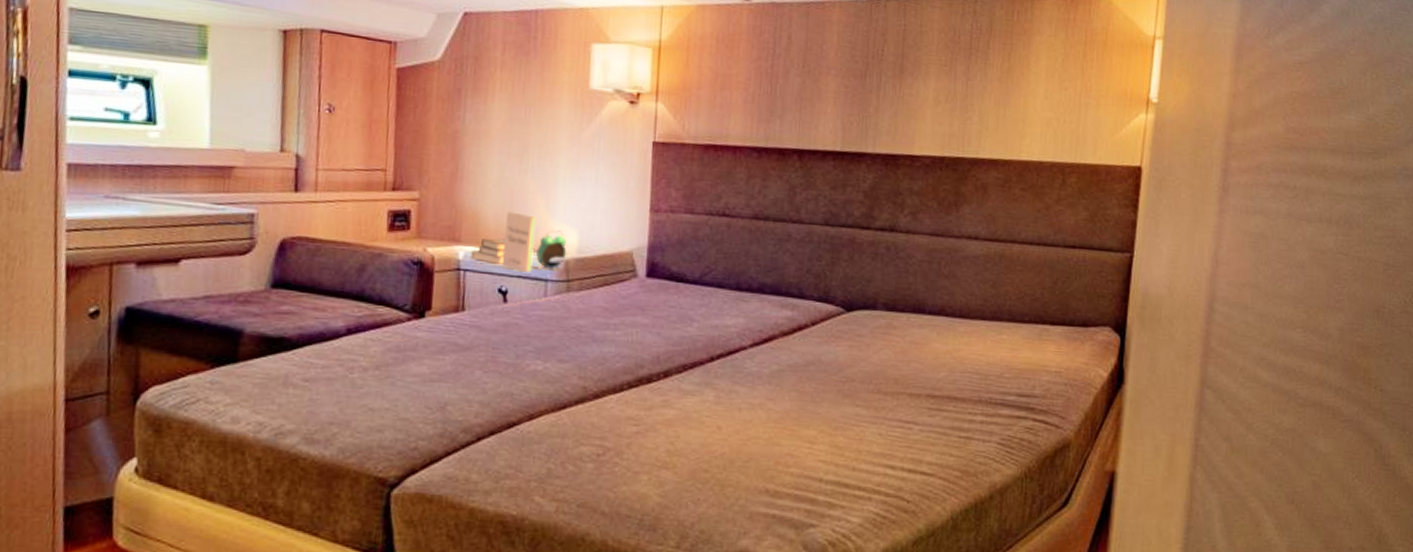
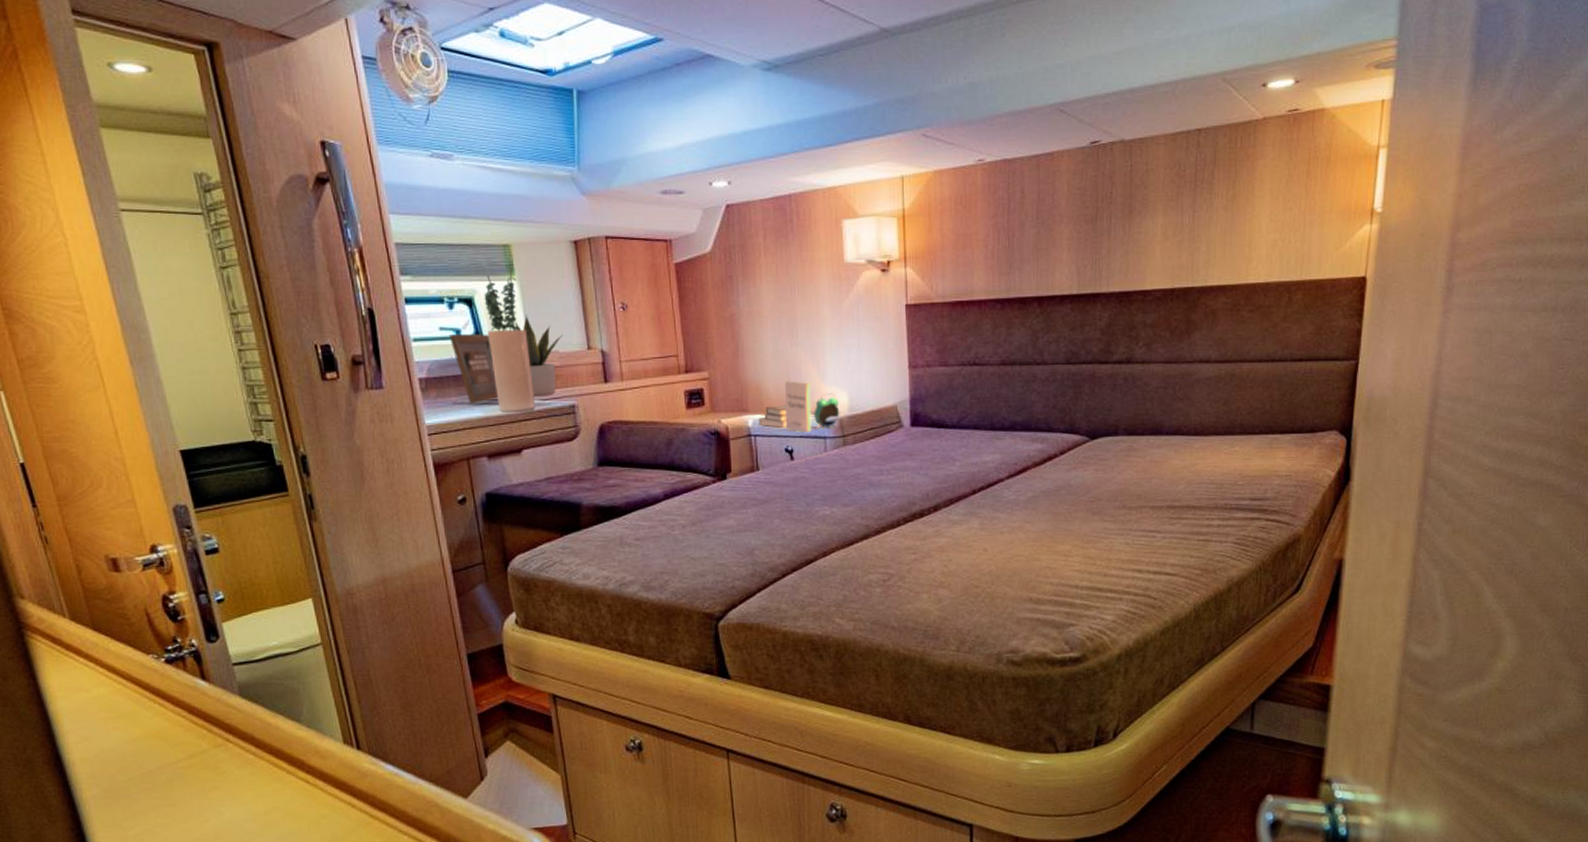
picture frame: none [114,117,165,200] -> present [449,334,499,404]
vase: none [160,53,210,217] -> present [484,270,536,414]
potted plant: none [197,104,254,201] -> present [514,314,563,397]

